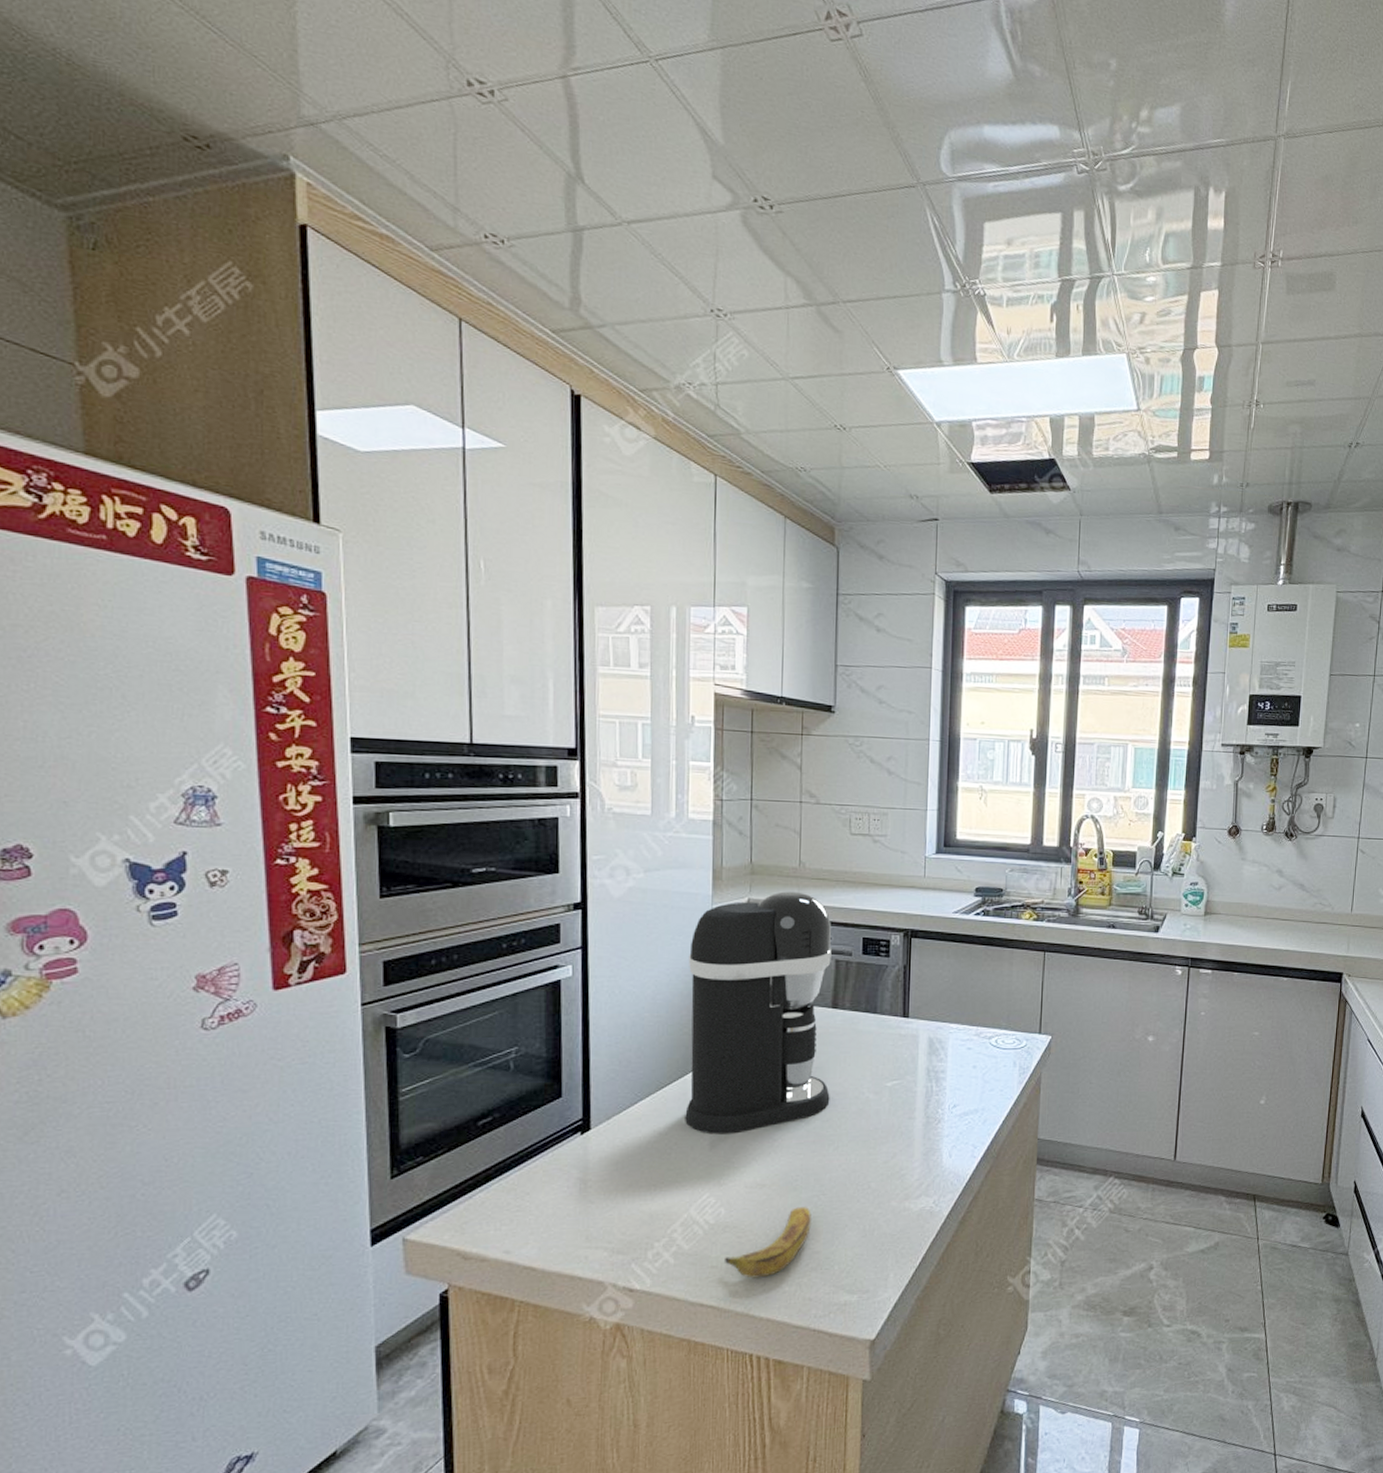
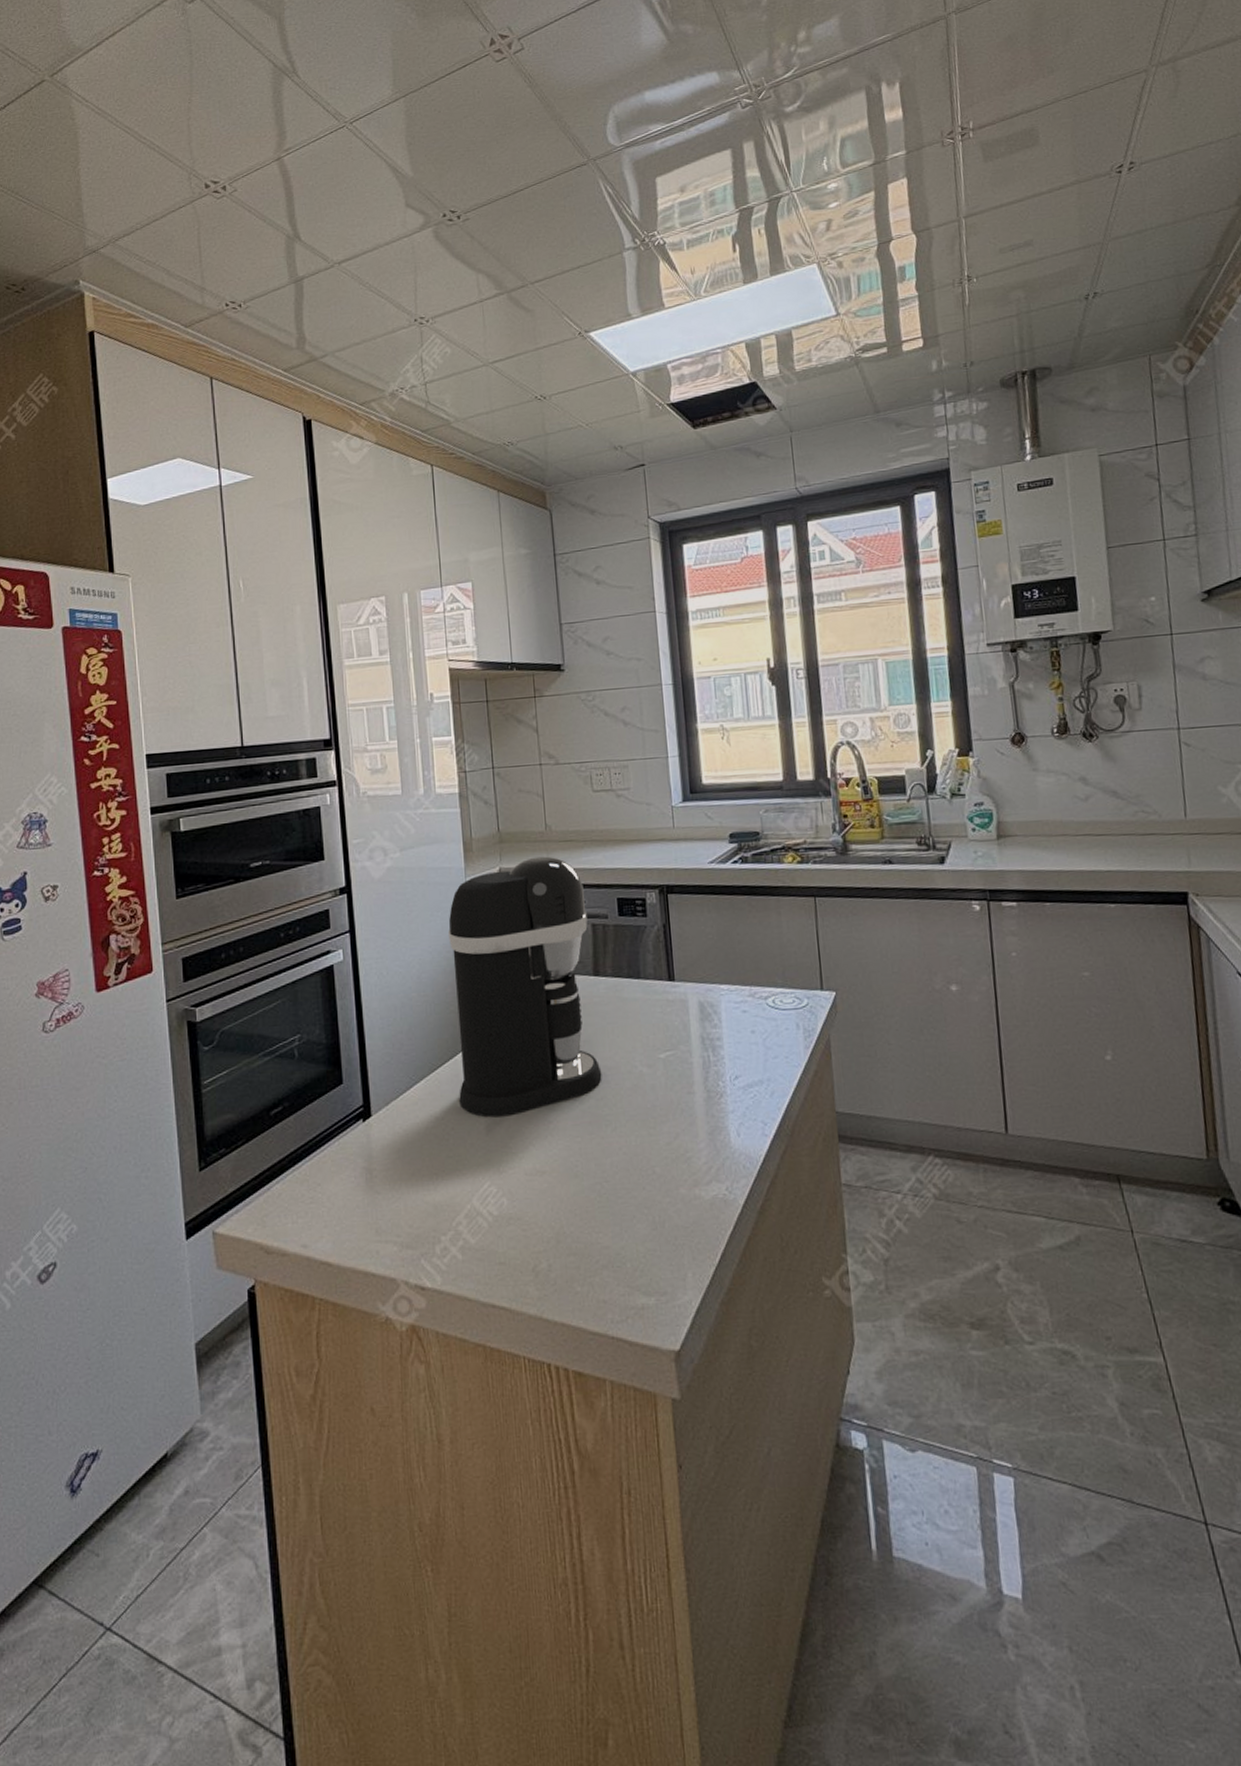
banana: present [723,1207,811,1279] -> none [511,1196,597,1277]

